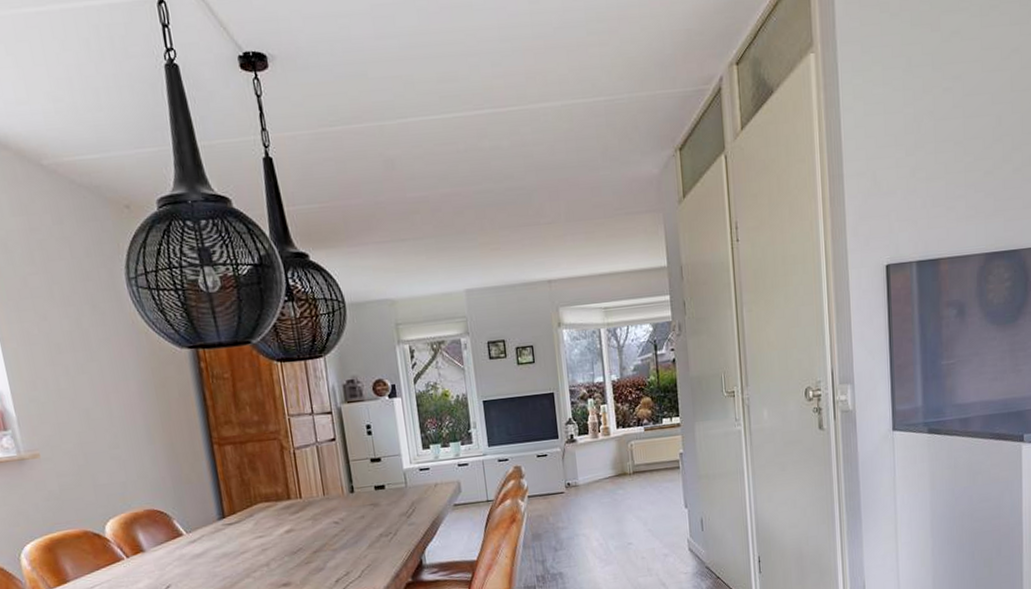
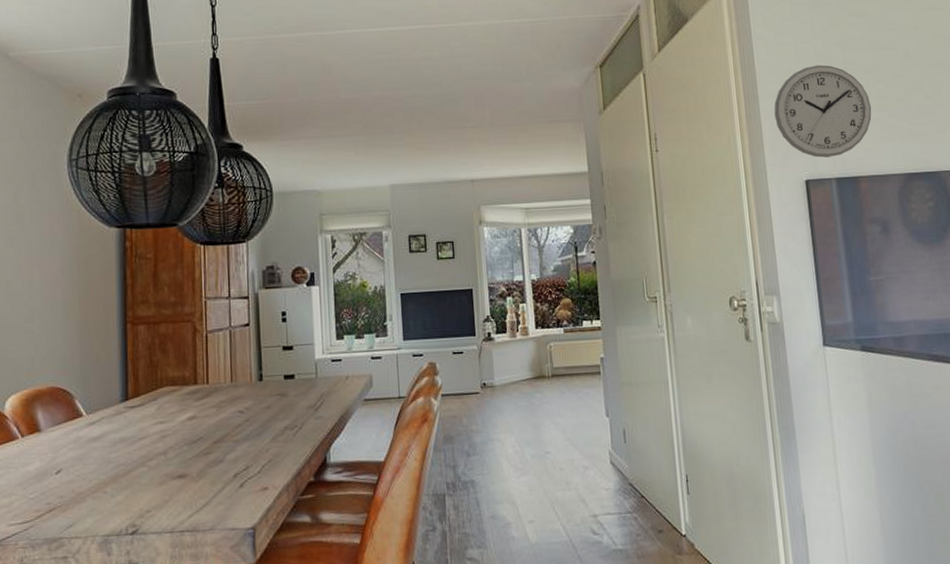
wall clock: none [858,137,959,241] -> present [774,64,872,158]

